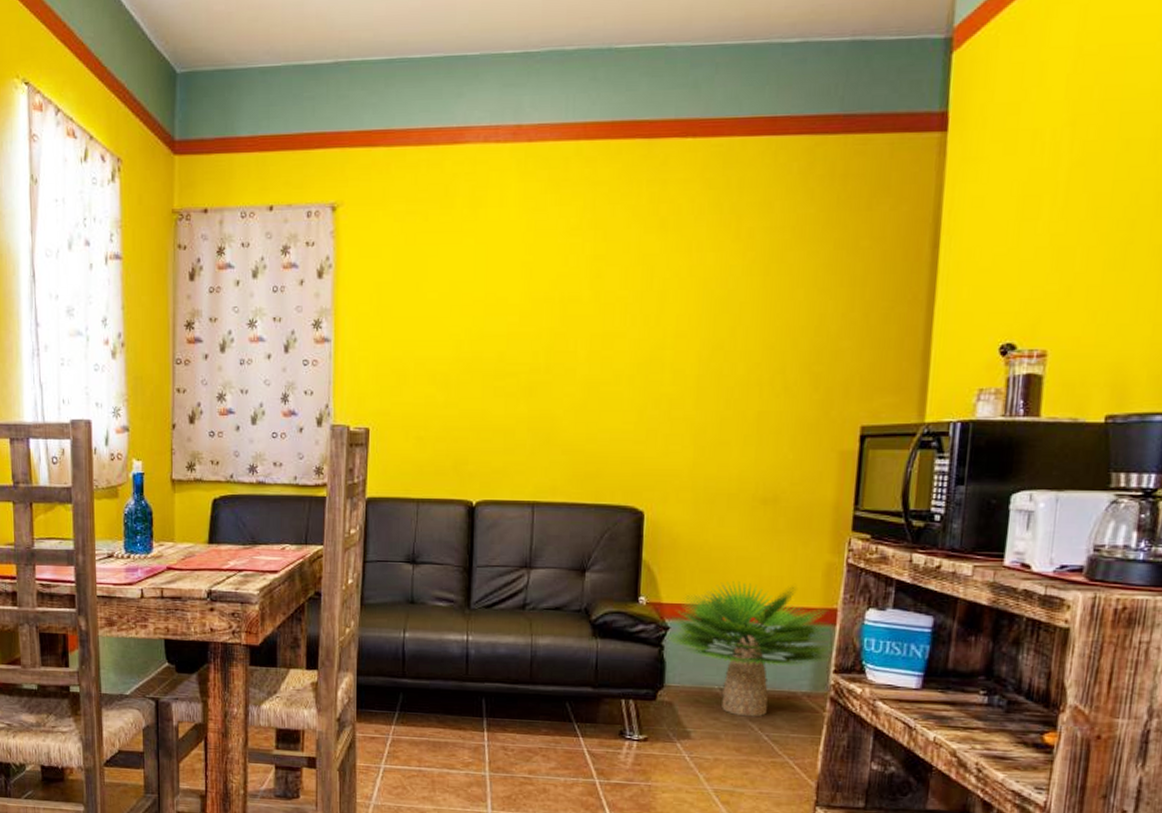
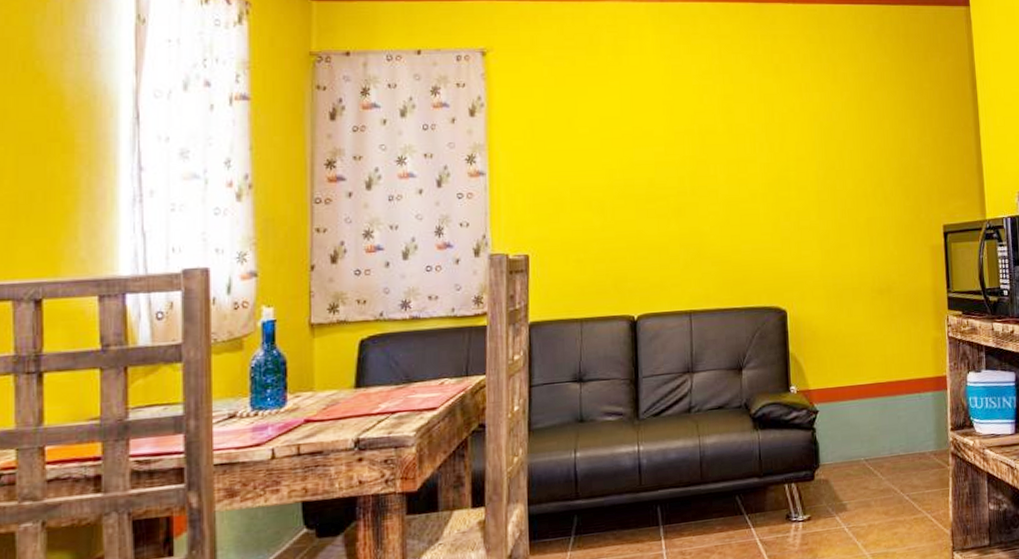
potted plant: present [666,581,836,717] -> none [817,361,950,482]

